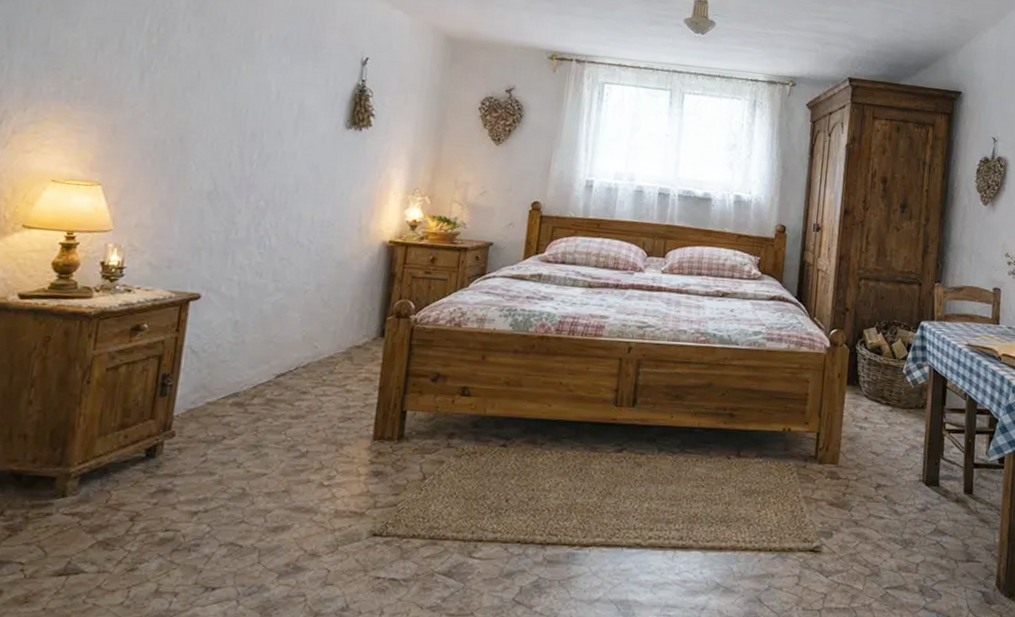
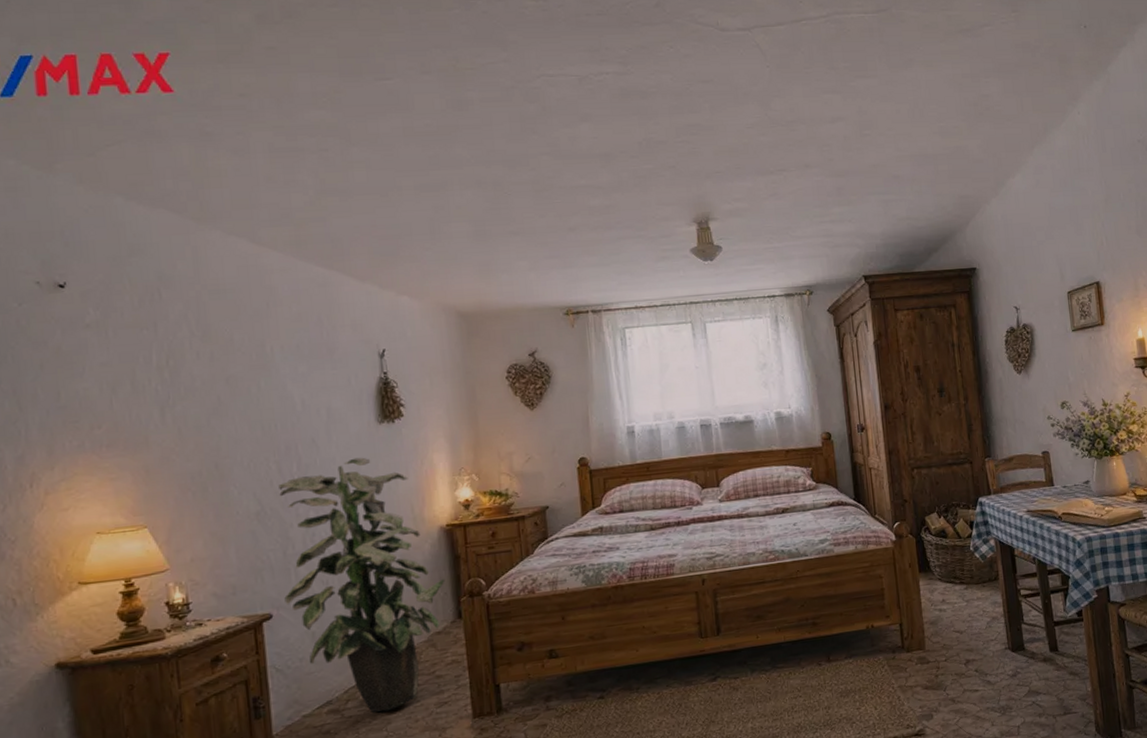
indoor plant: none [216,157,376,416] -> present [278,457,445,712]

